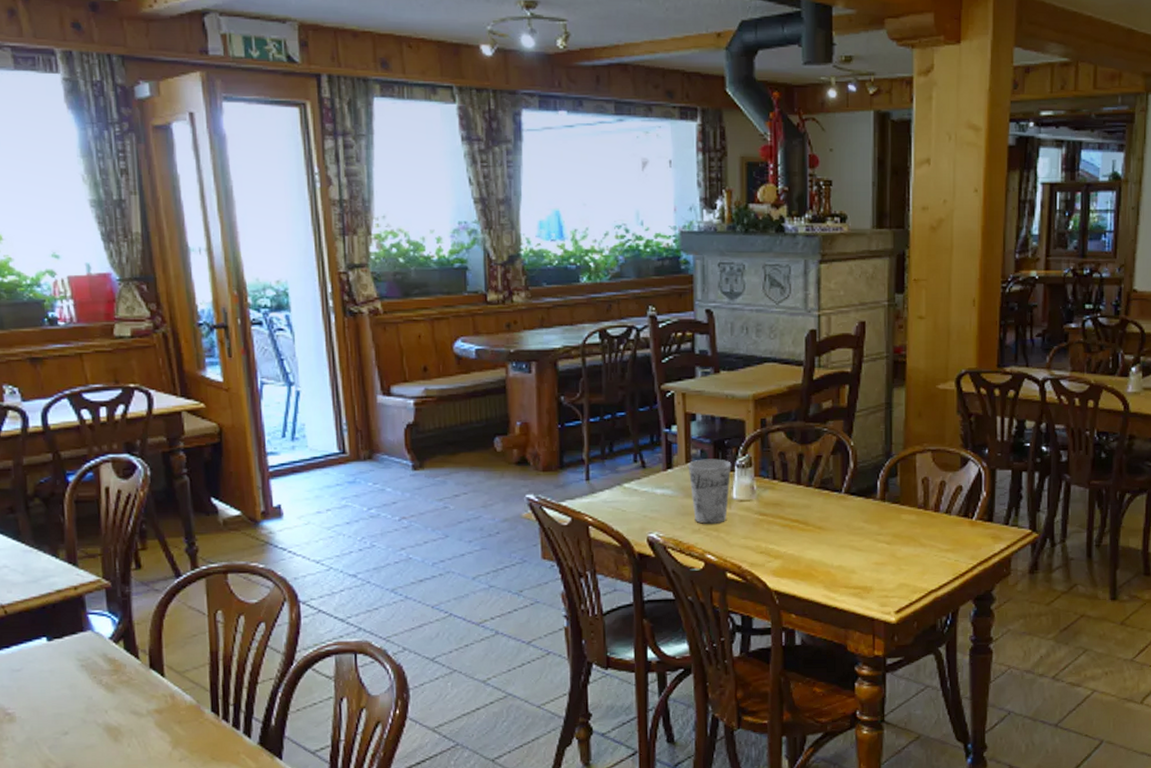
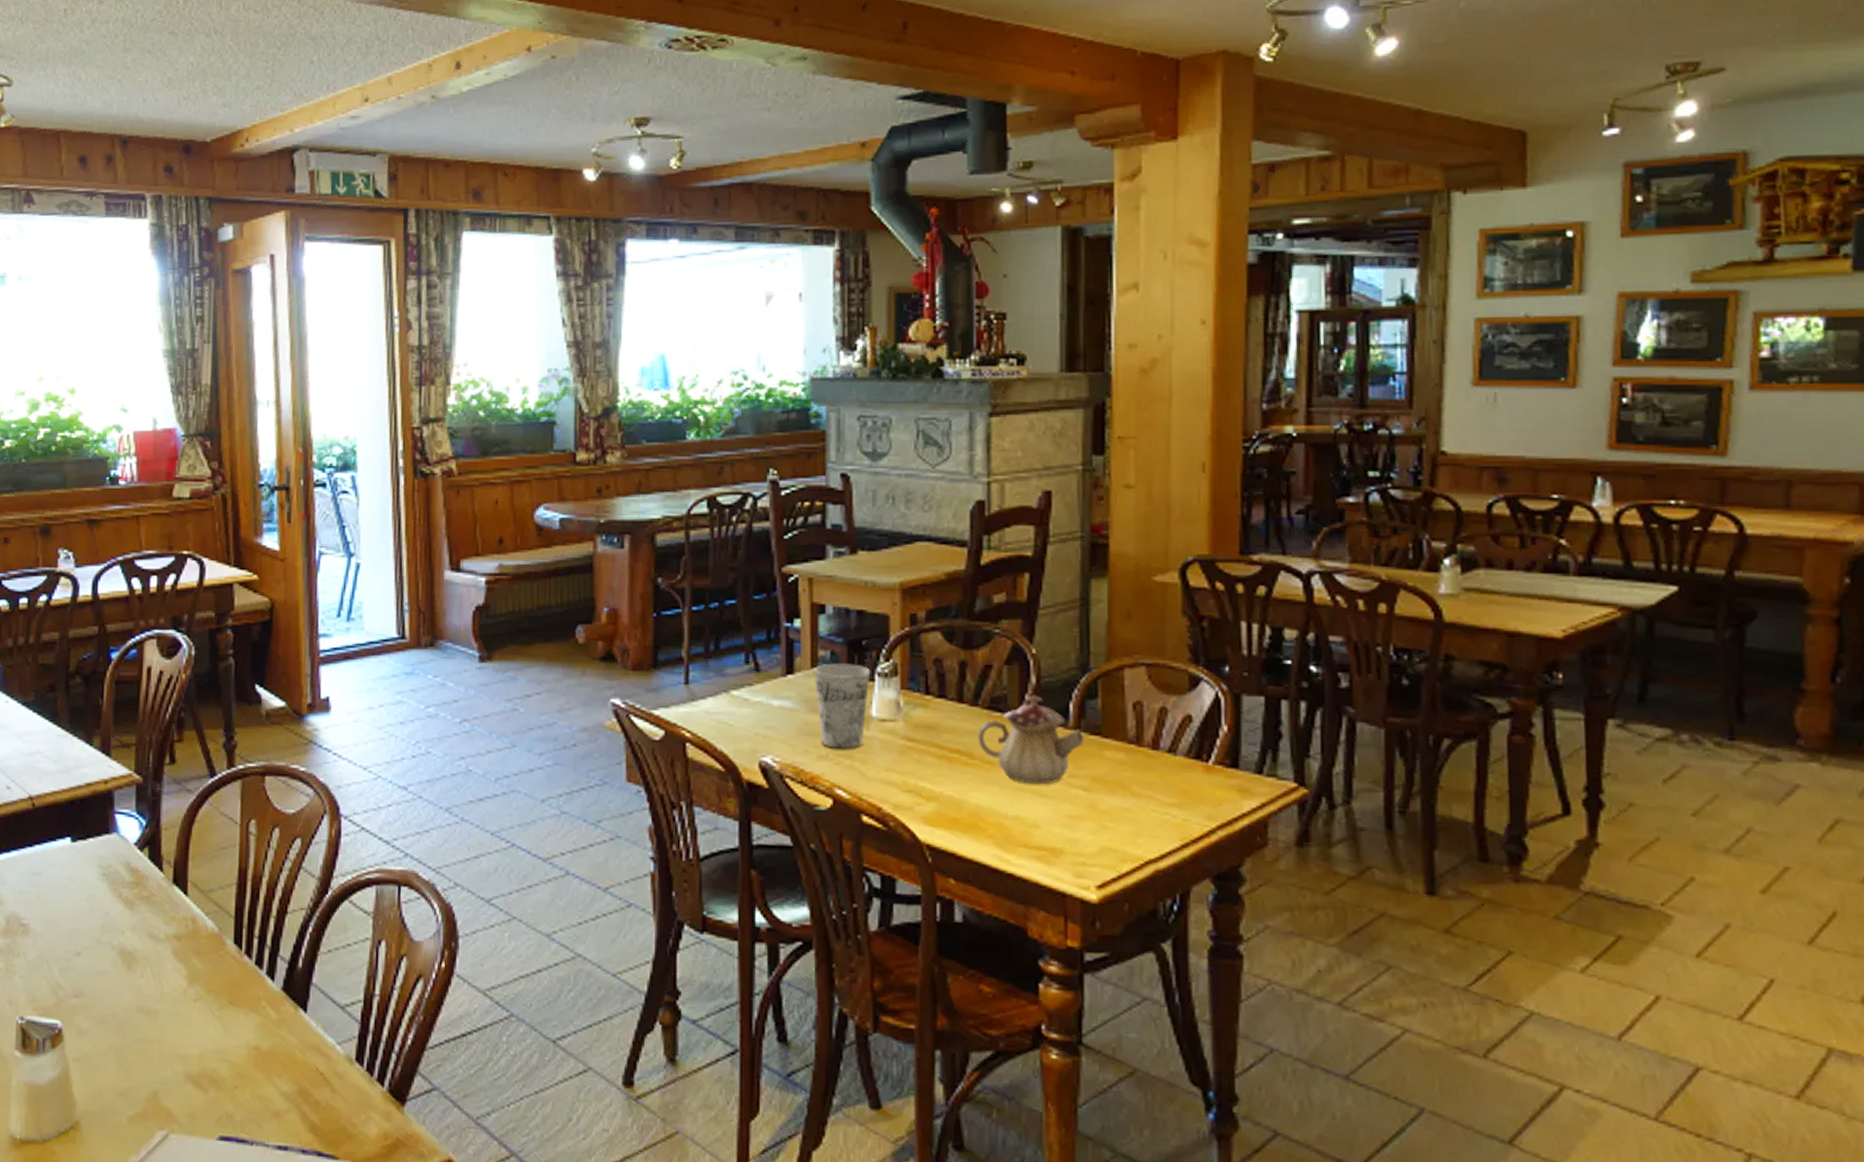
teapot: none [811,476,888,542] -> present [977,694,1084,785]

